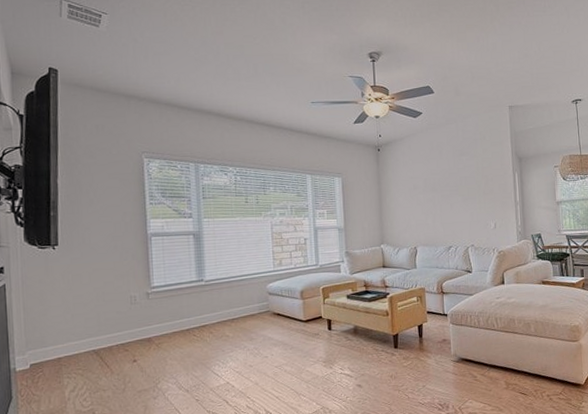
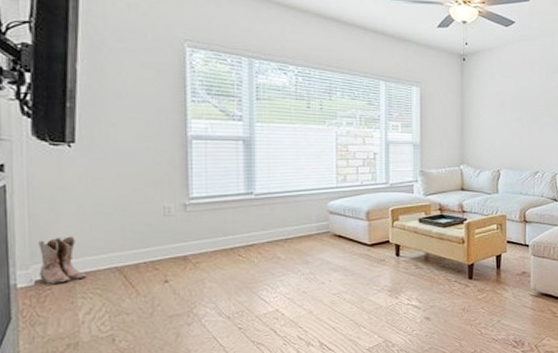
boots: none [32,325,70,367] -> present [38,236,86,284]

